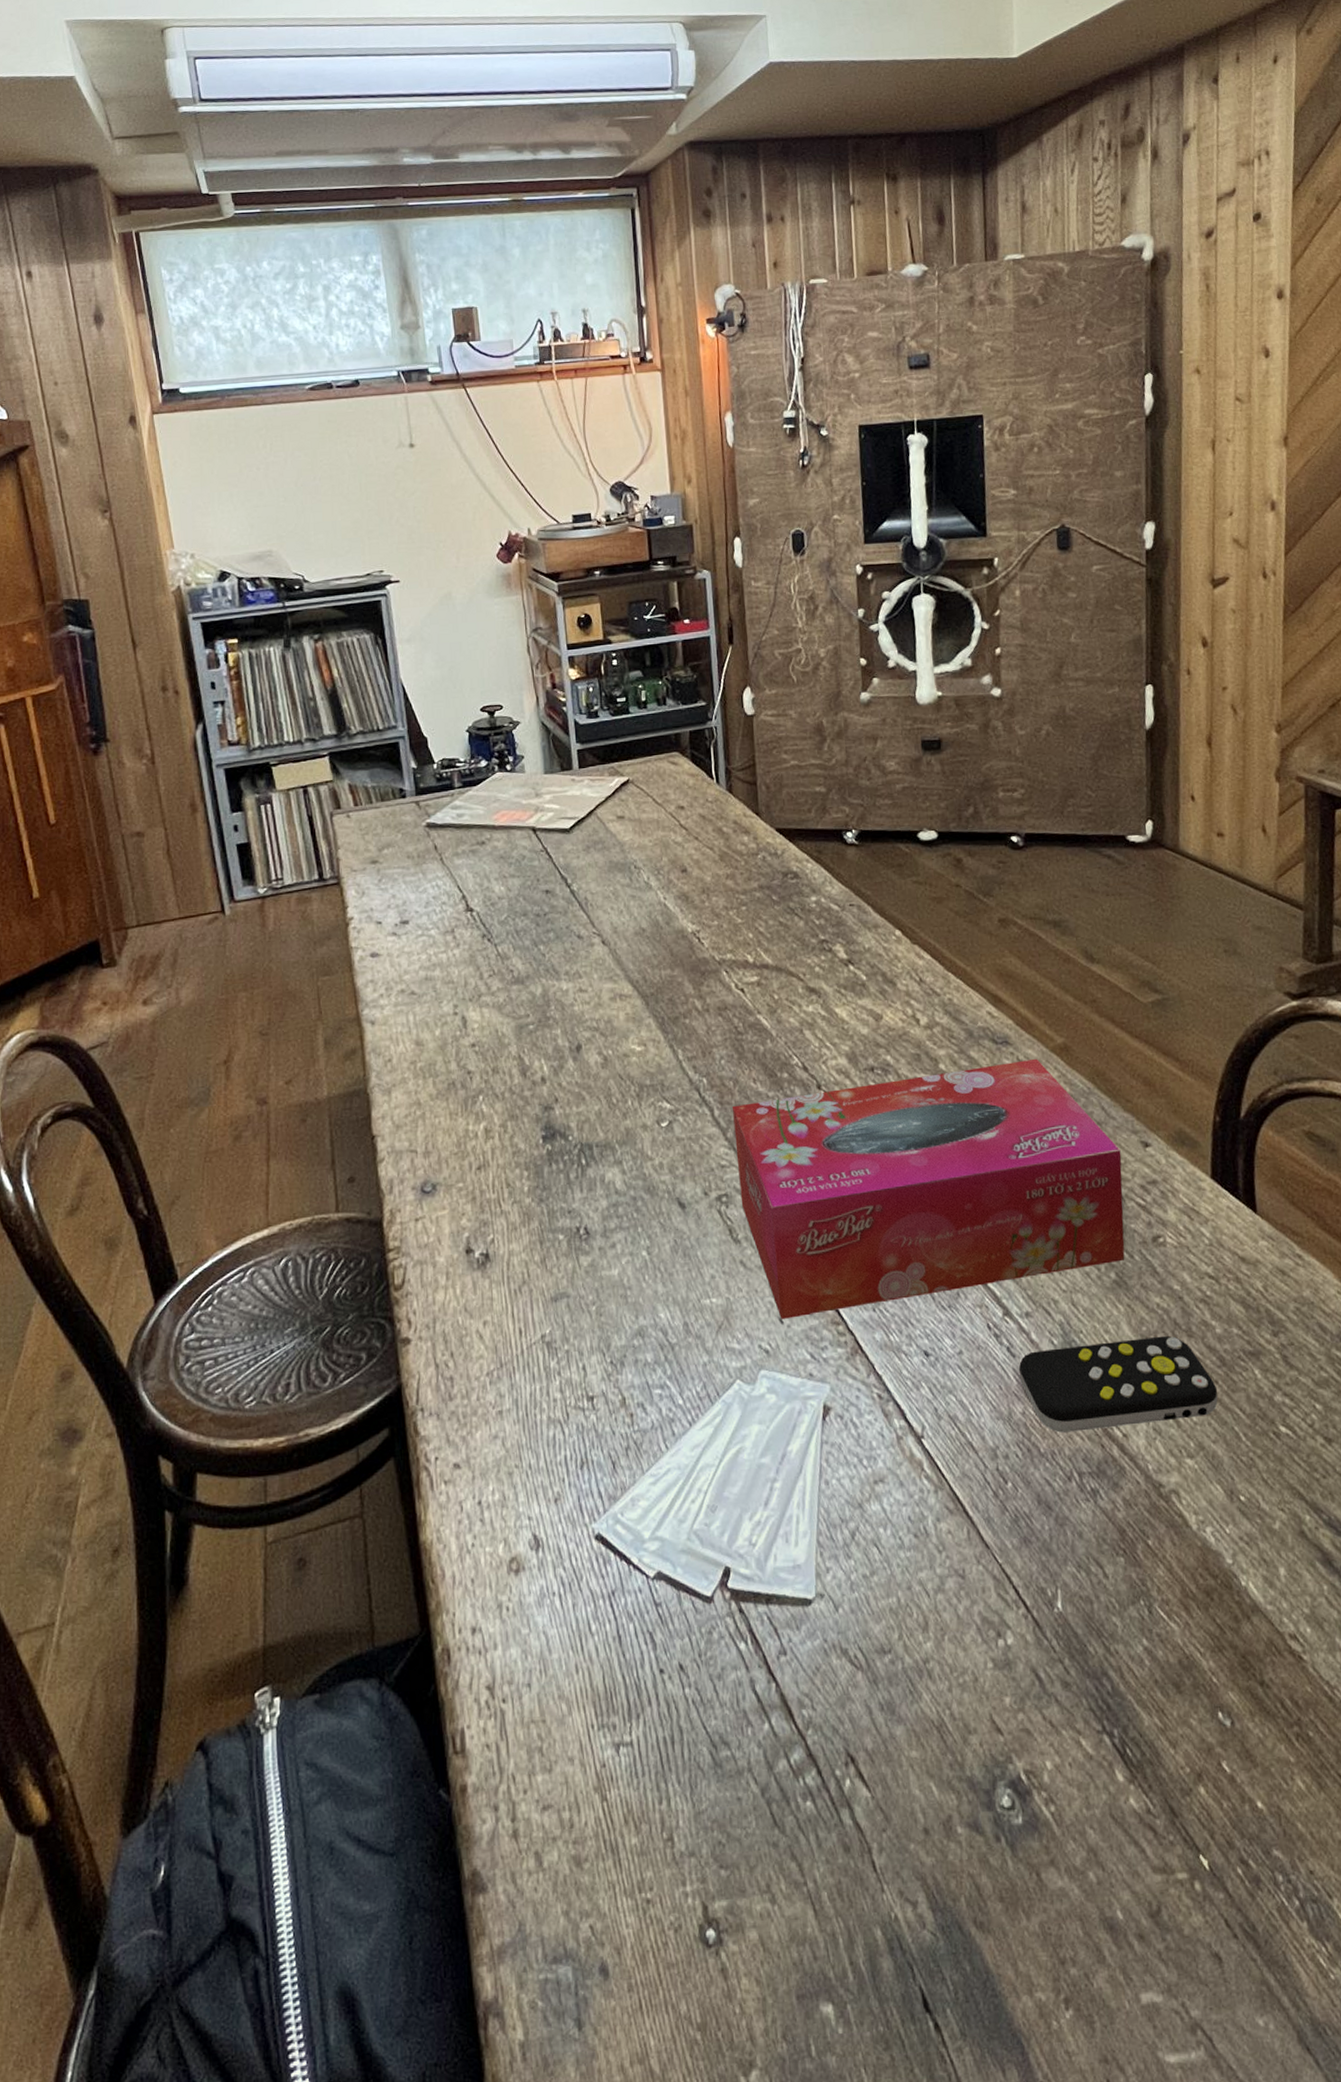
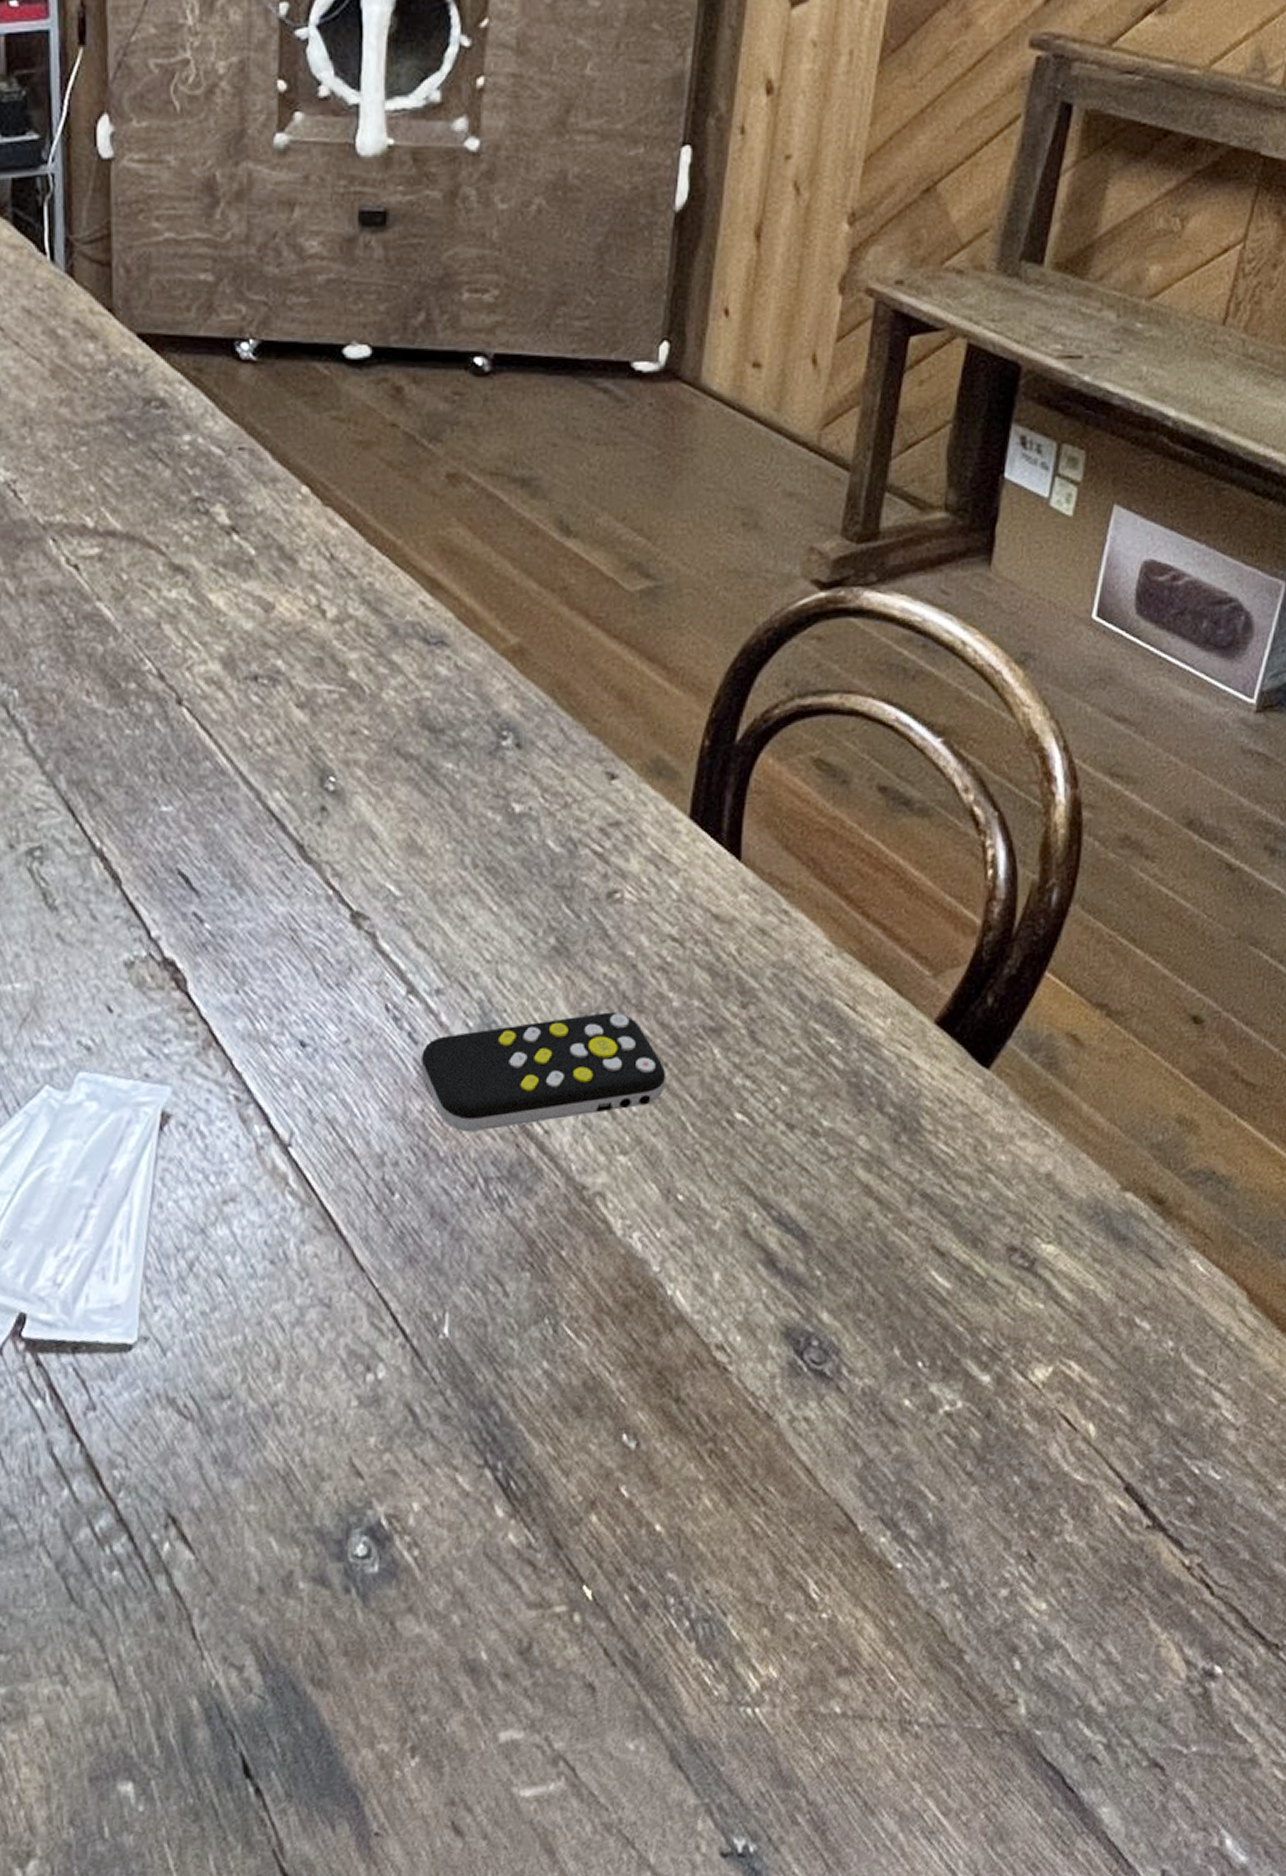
tissue box: present [733,1058,1125,1319] -> none [55,664,579,1007]

